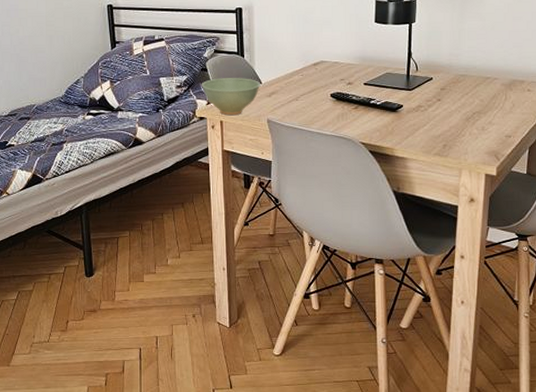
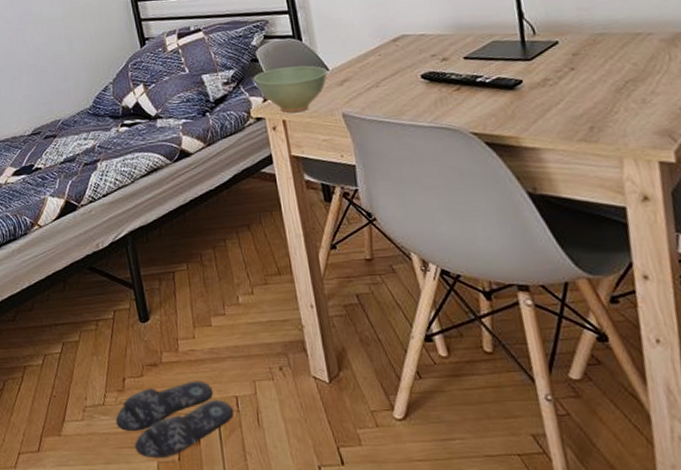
slippers: none [58,324,152,384] -> present [116,380,233,459]

